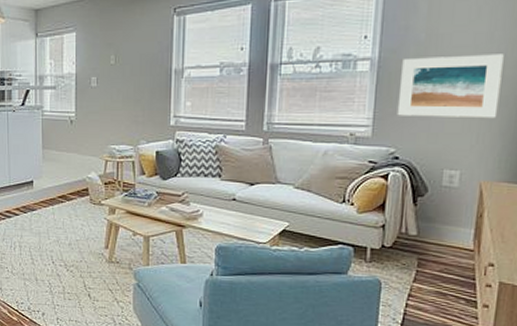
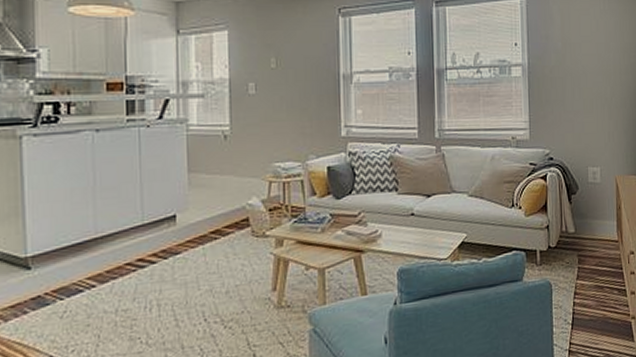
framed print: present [397,54,504,119] -> none [547,62,620,119]

